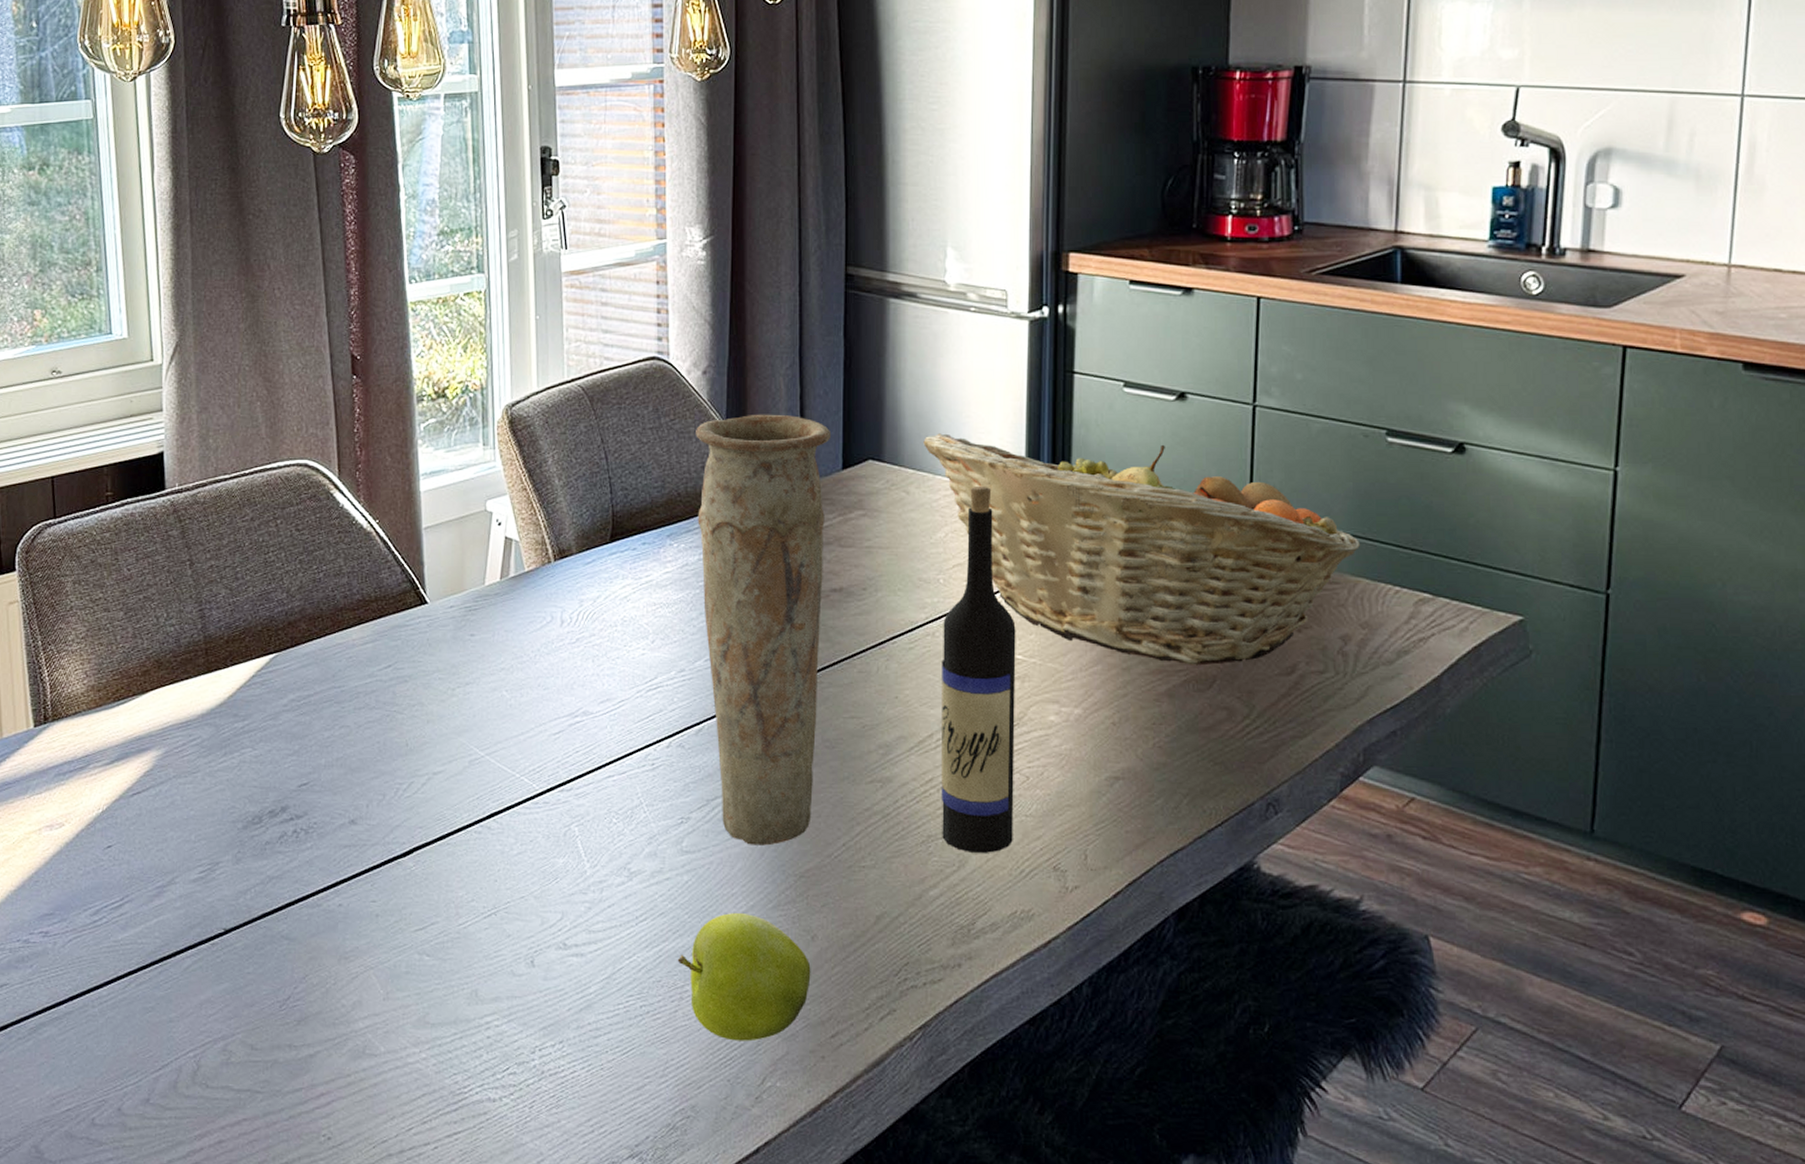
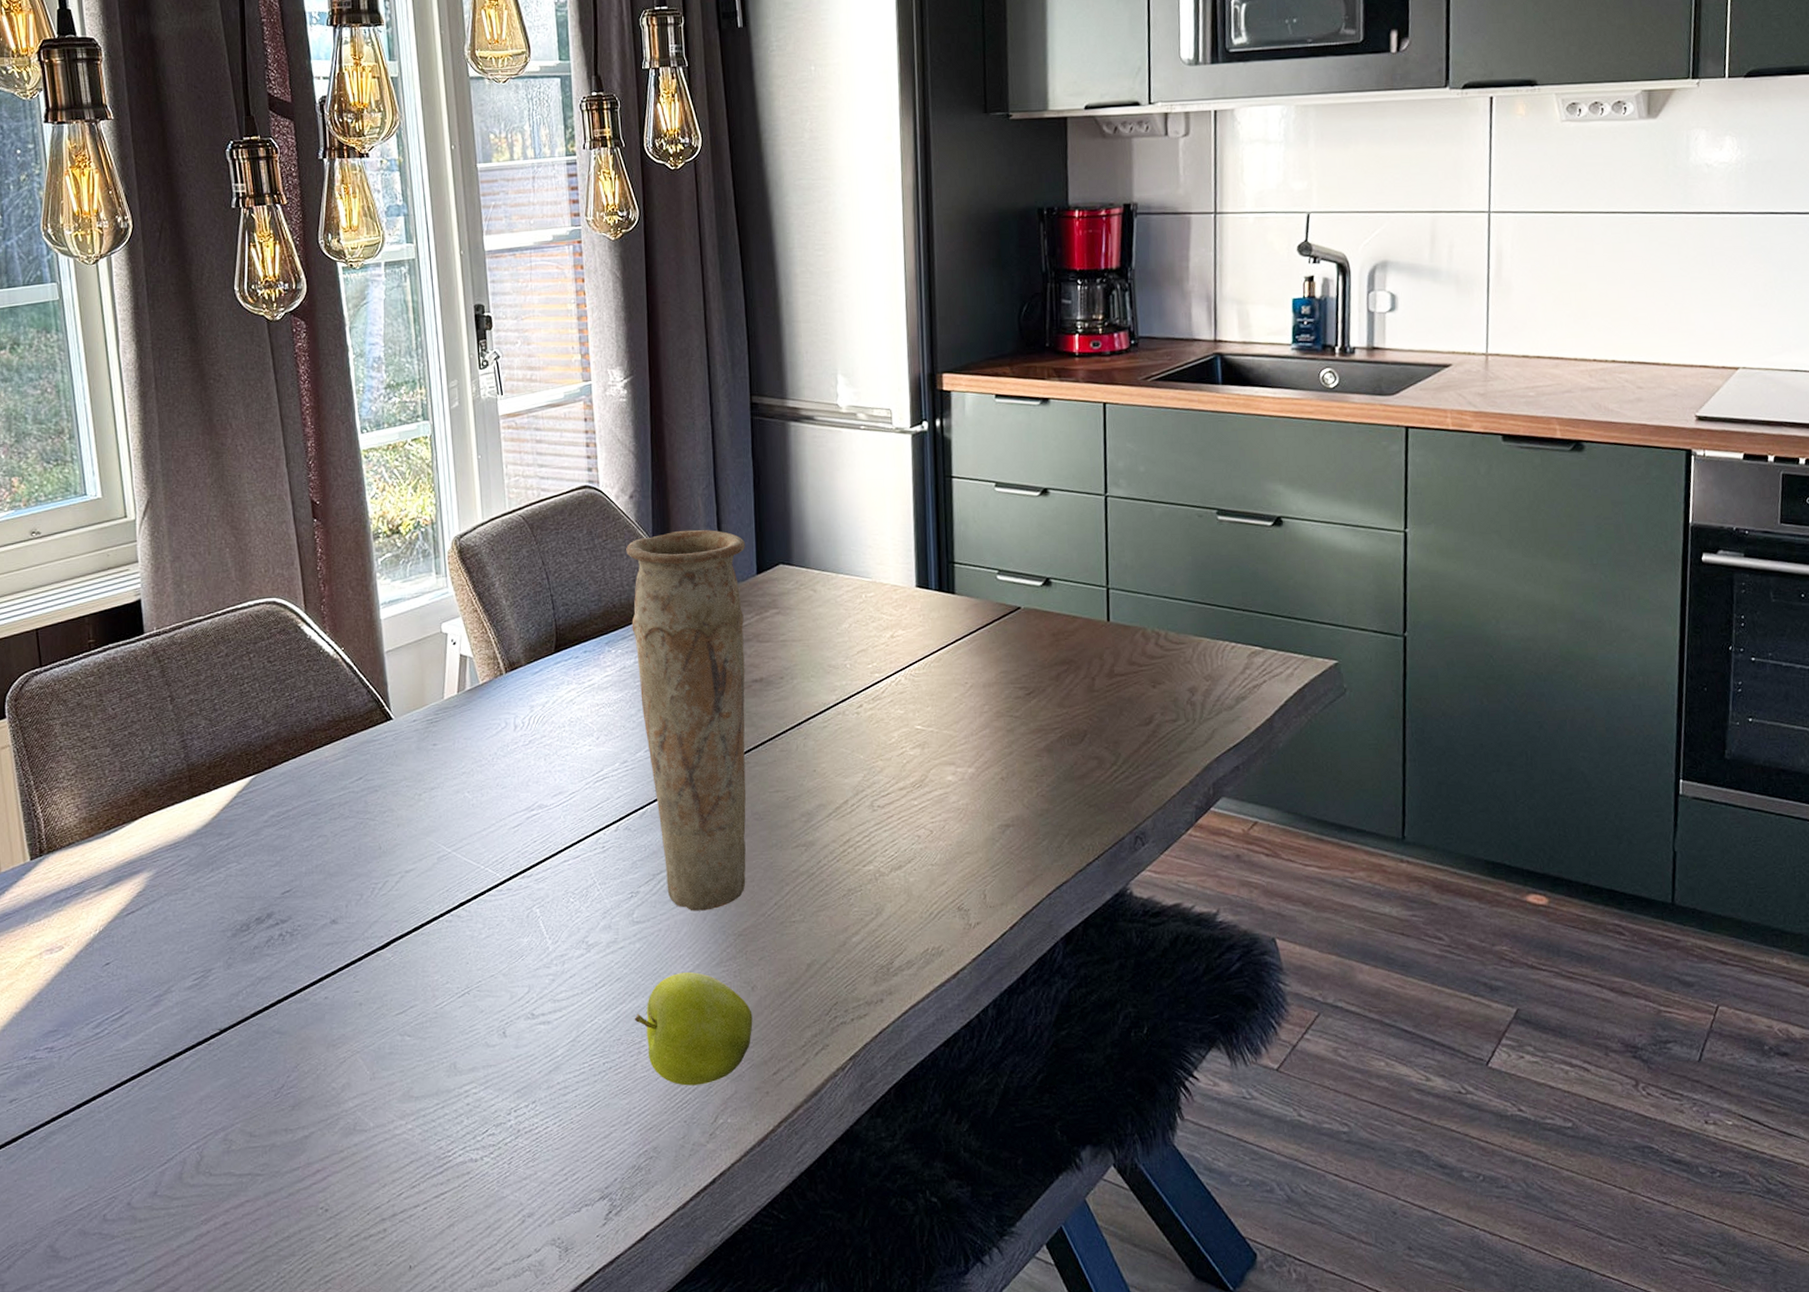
fruit basket: present [923,433,1361,666] -> none [826,534,1201,723]
wine bottle: present [941,487,1016,853] -> none [851,581,922,901]

